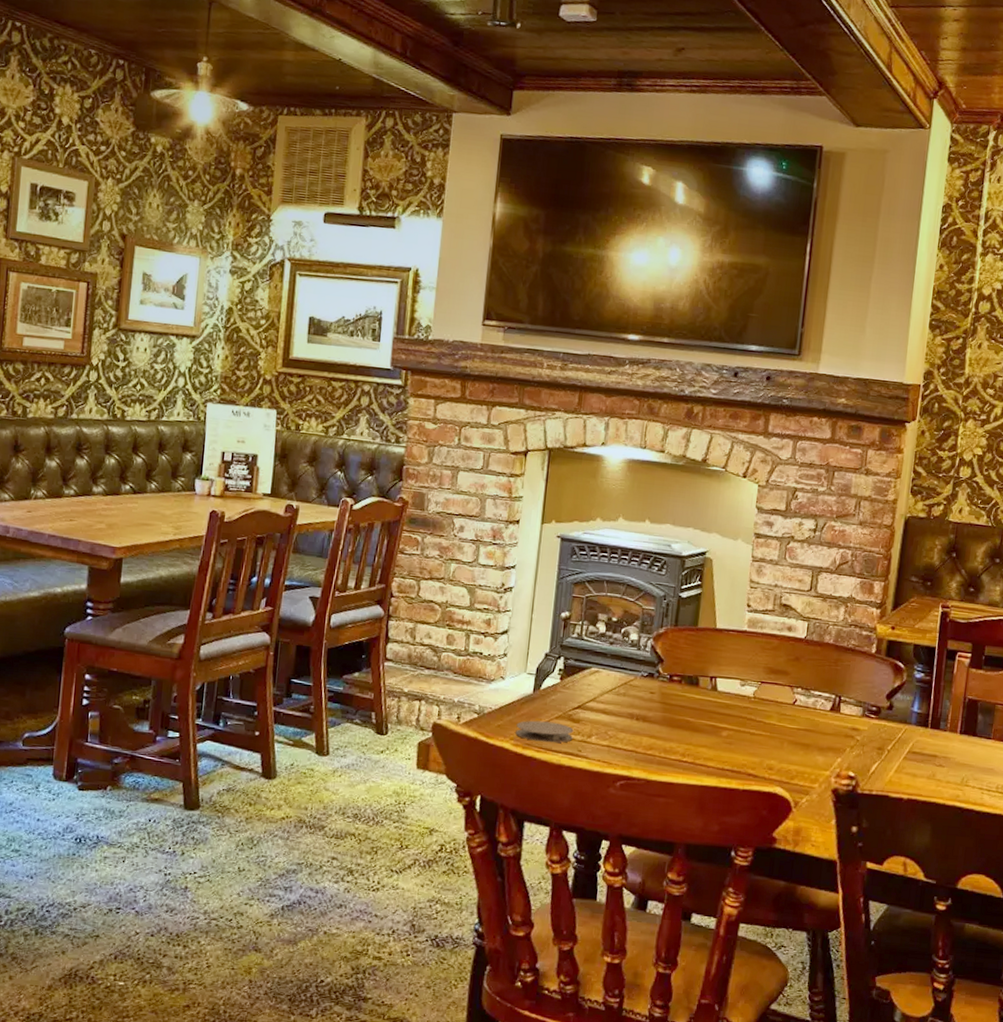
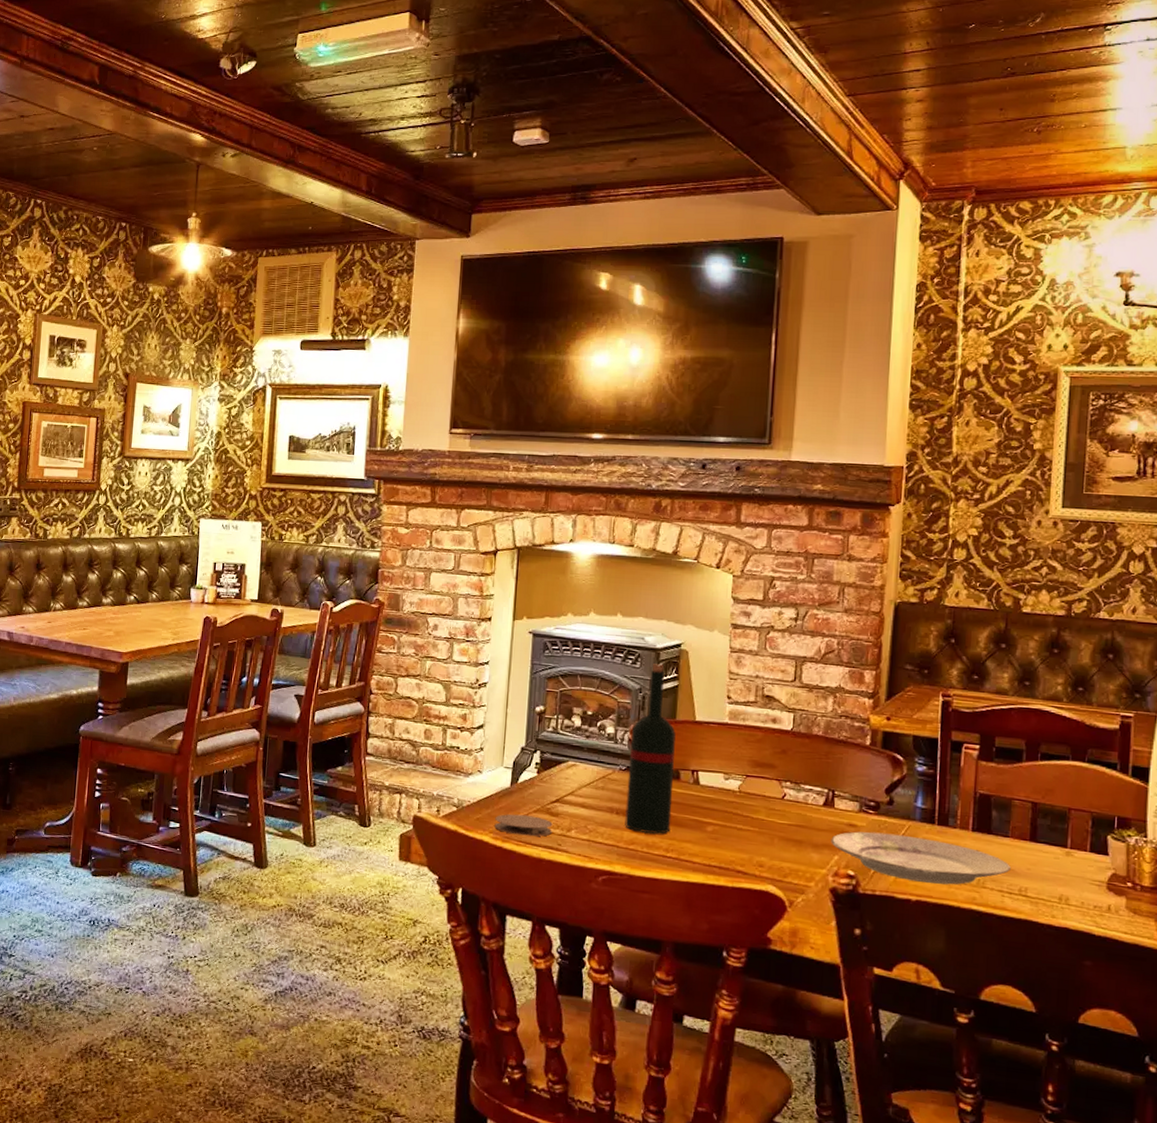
wine bottle: none [644,571,697,739] -> present [625,664,676,834]
plate: none [835,735,992,784] -> present [831,831,1012,885]

